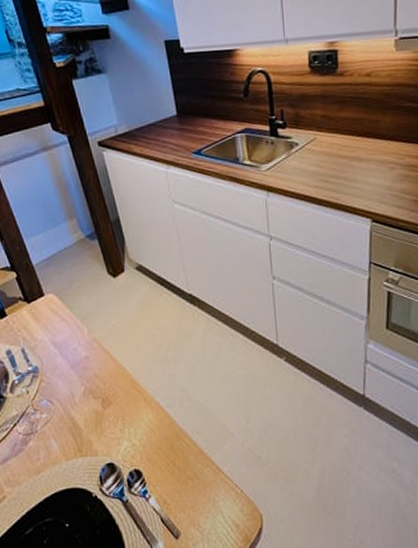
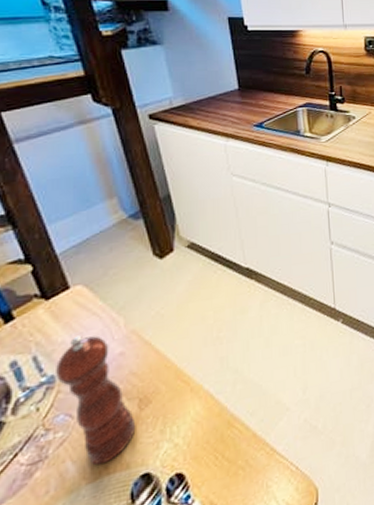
pepper mill: none [38,336,101,447] -> present [56,335,136,465]

